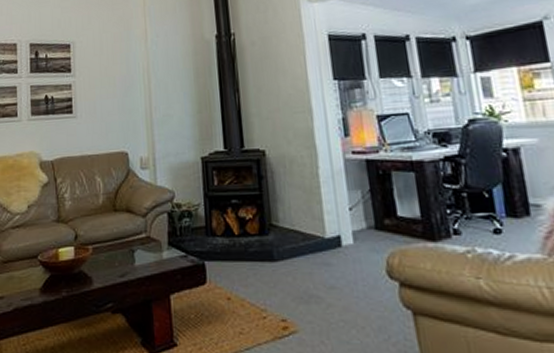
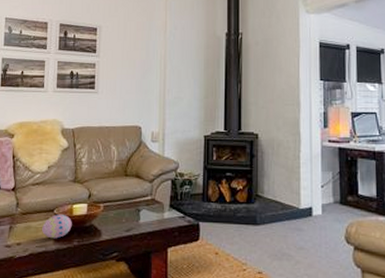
decorative egg: none [26,261,59,290] -> present [42,215,72,239]

